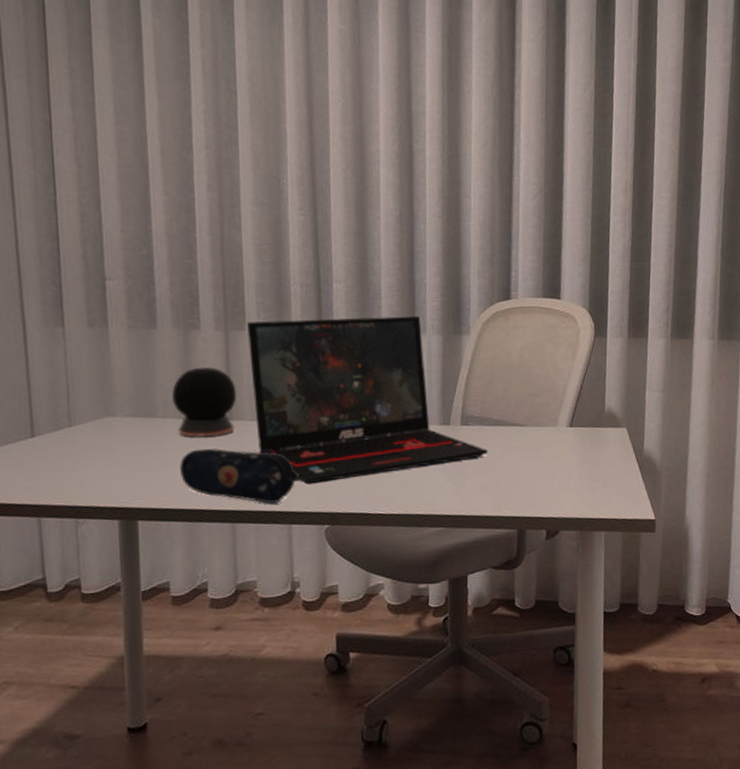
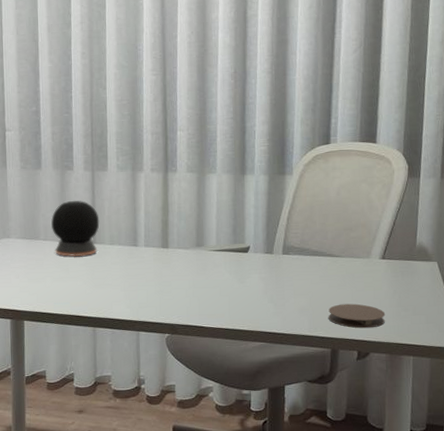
pencil case: present [180,448,299,504] -> none [56,266,146,313]
laptop: present [247,316,488,484] -> none [109,159,306,299]
coaster: none [513,477,575,505] -> present [328,303,386,329]

